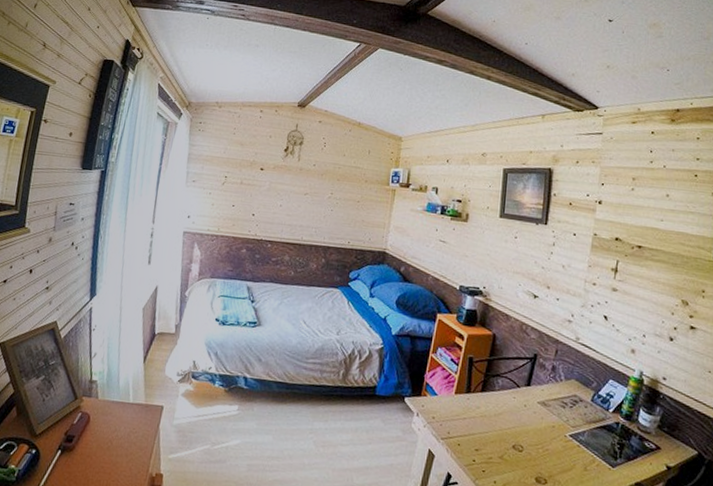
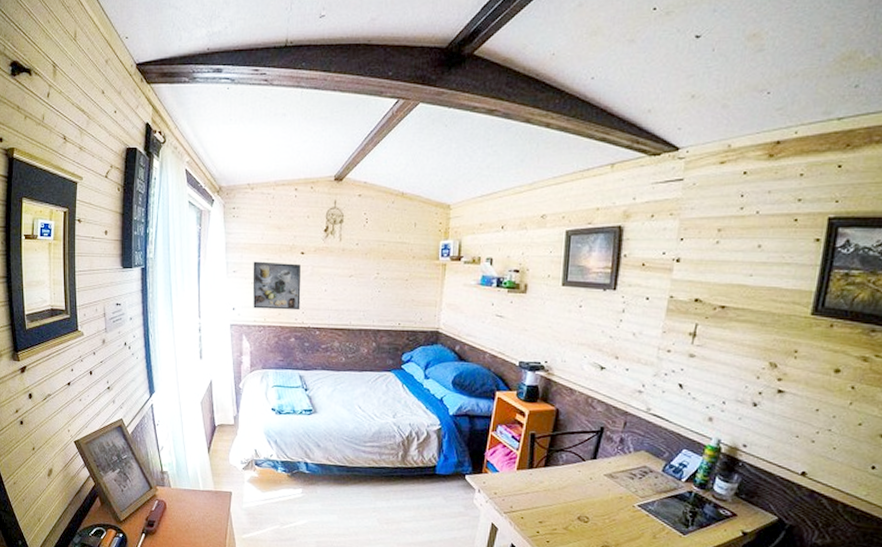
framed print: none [208,173,259,223] -> present [252,261,302,311]

